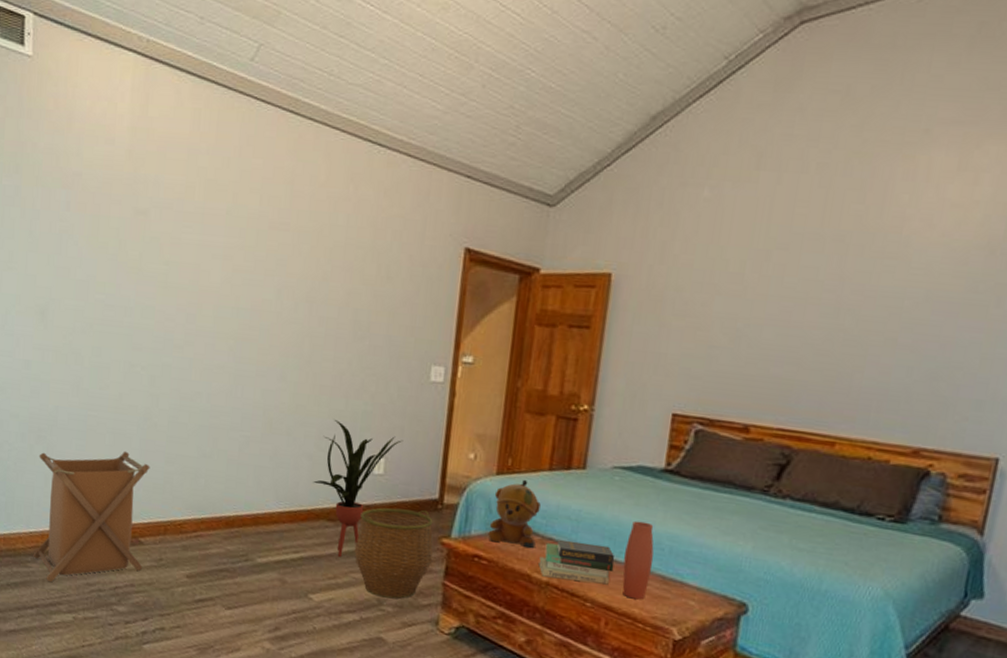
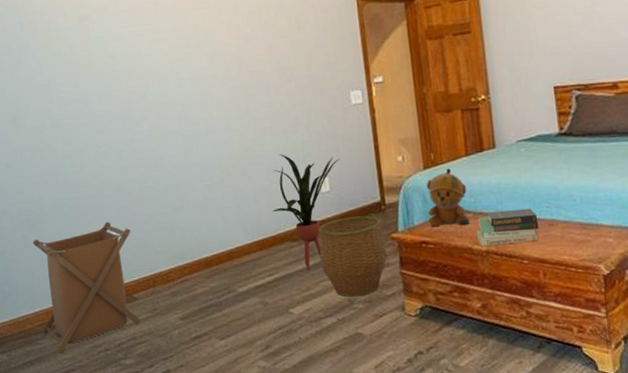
vase: present [622,520,654,600] -> none [544,180,571,248]

